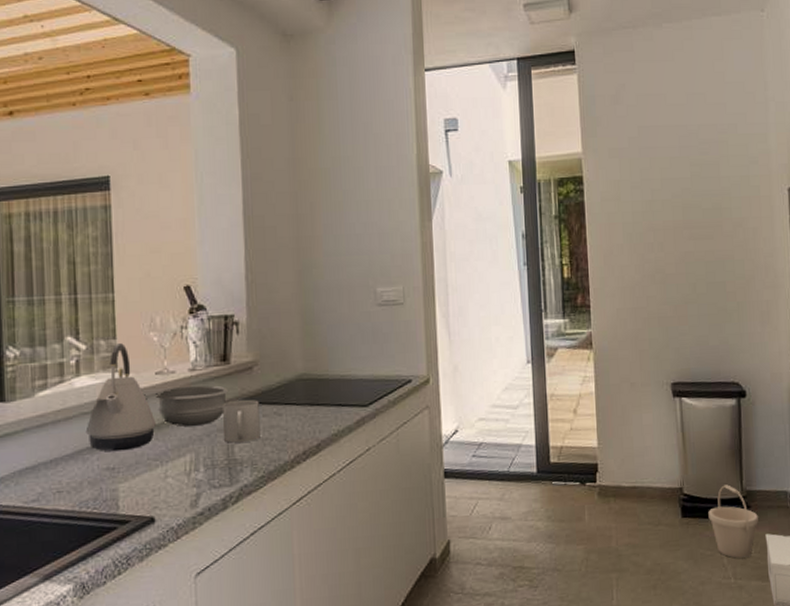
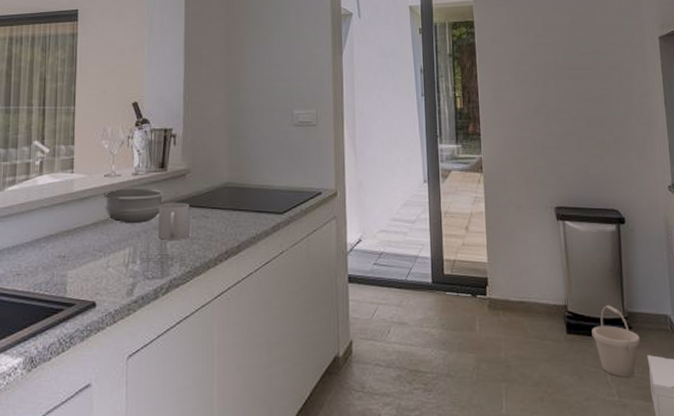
kettle: present [87,343,156,452] -> none [45,149,102,242]

